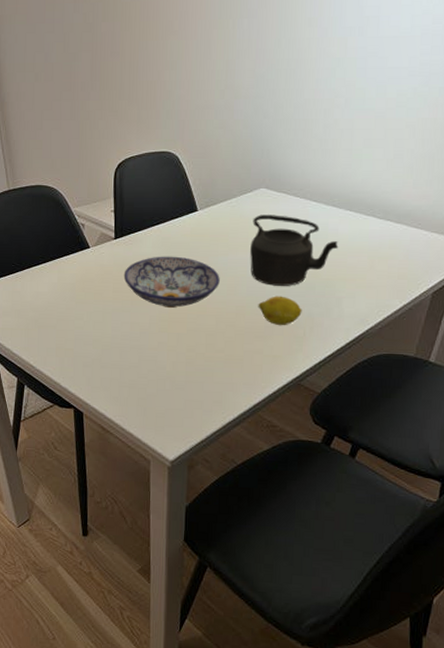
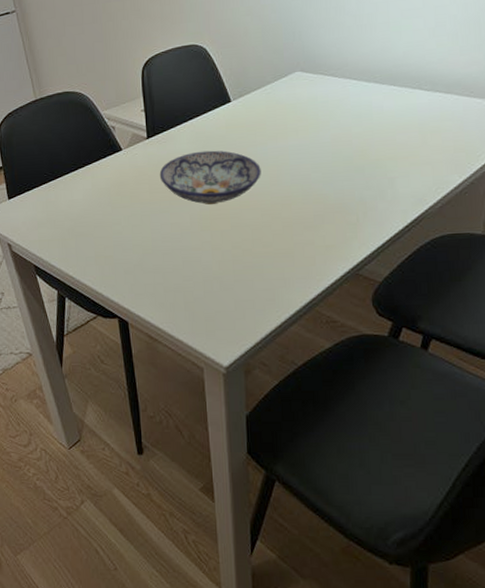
teapot: present [250,214,339,286] -> none [290,97,386,172]
fruit: present [258,296,302,326] -> none [304,181,353,214]

